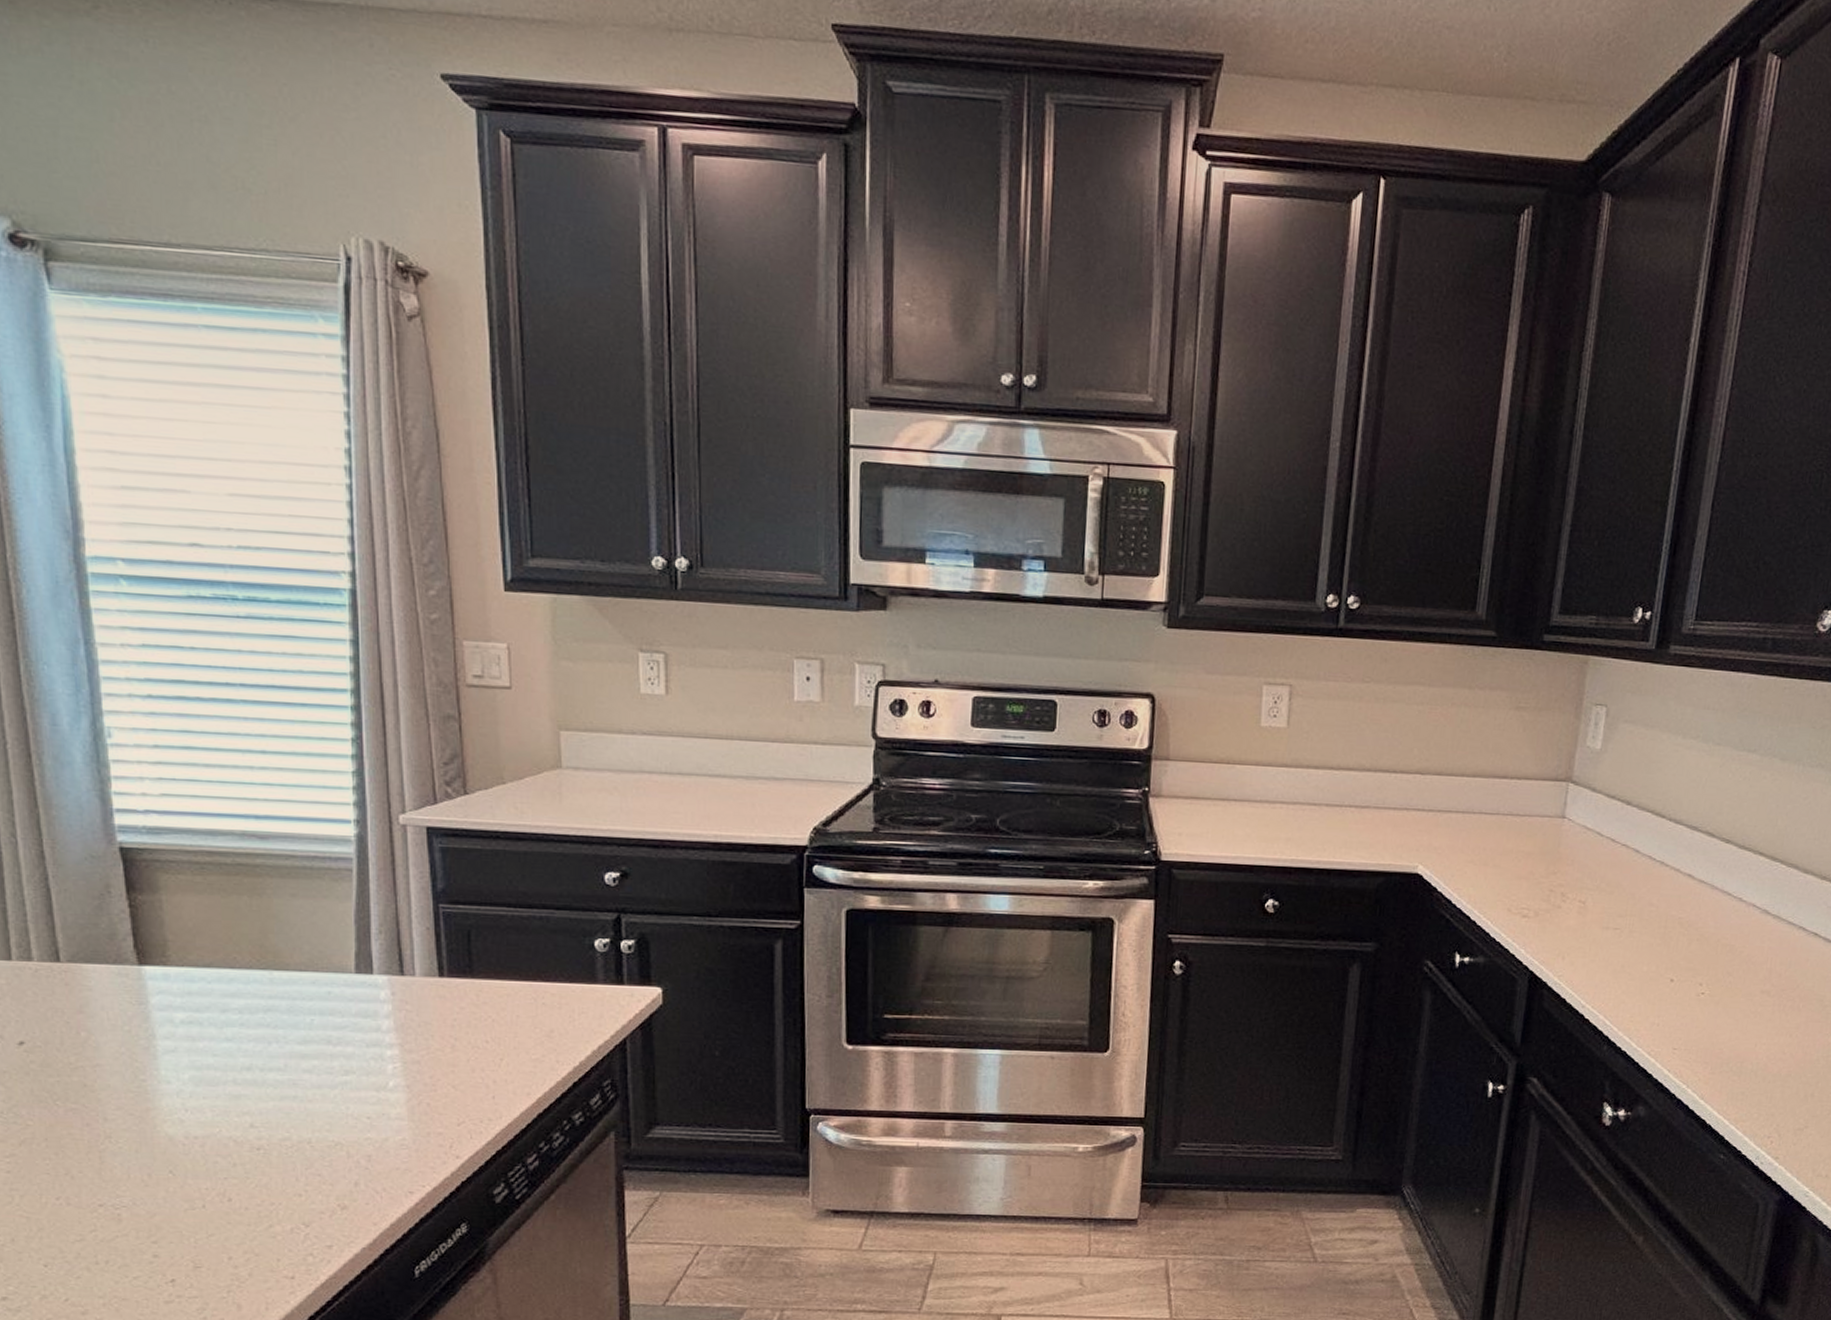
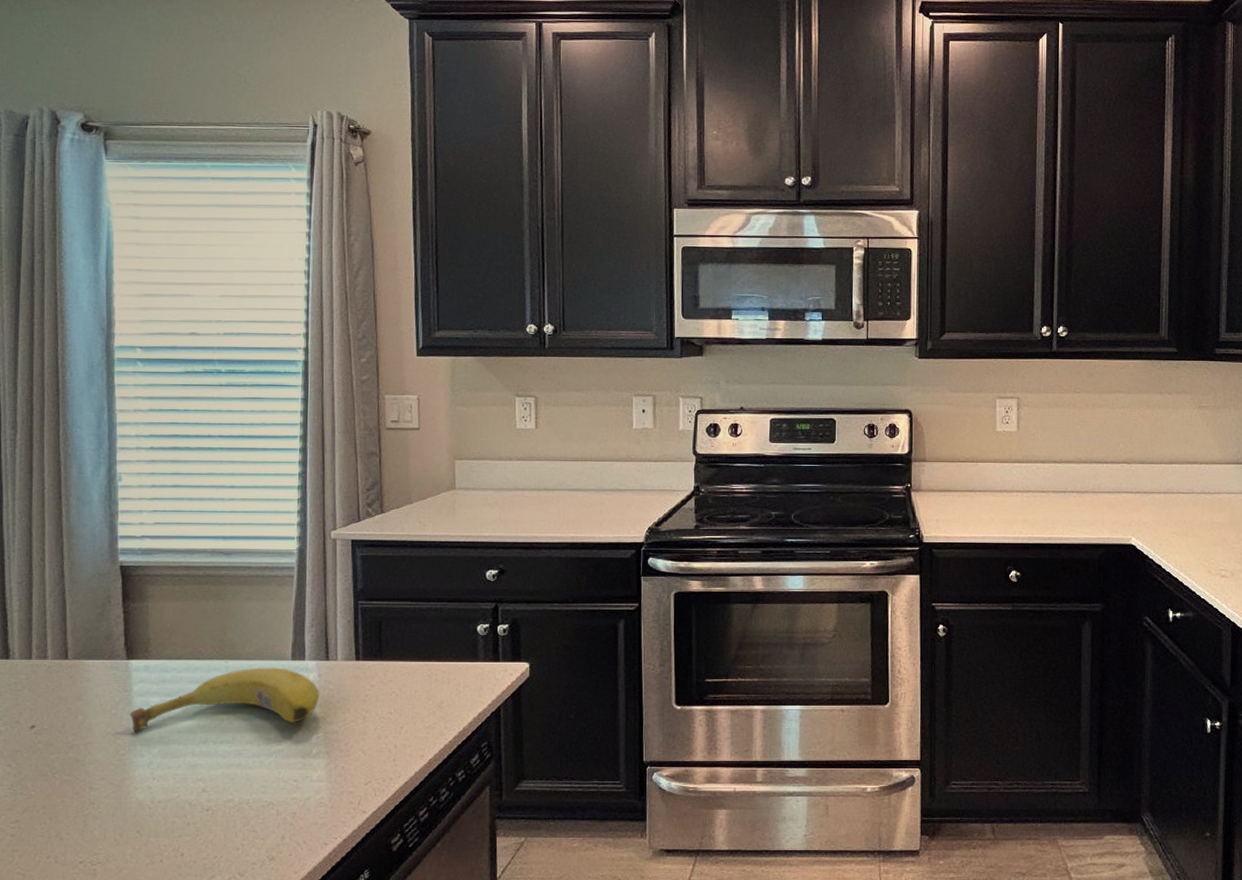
fruit: none [147,981,395,1054] -> present [129,667,320,732]

